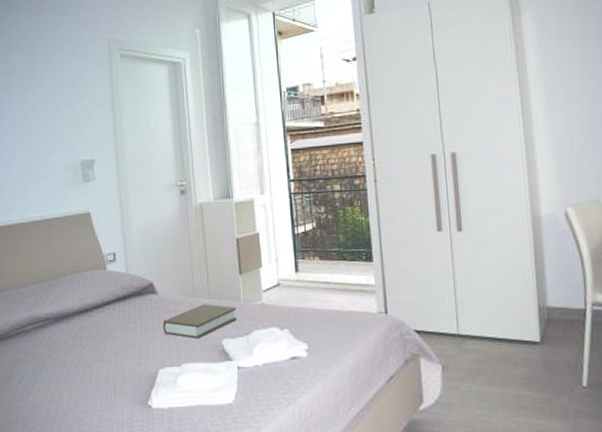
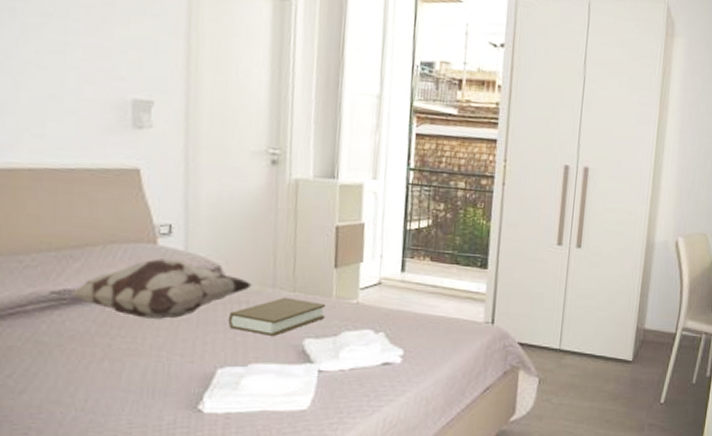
decorative pillow: none [39,280,178,330] -> present [48,258,252,319]

